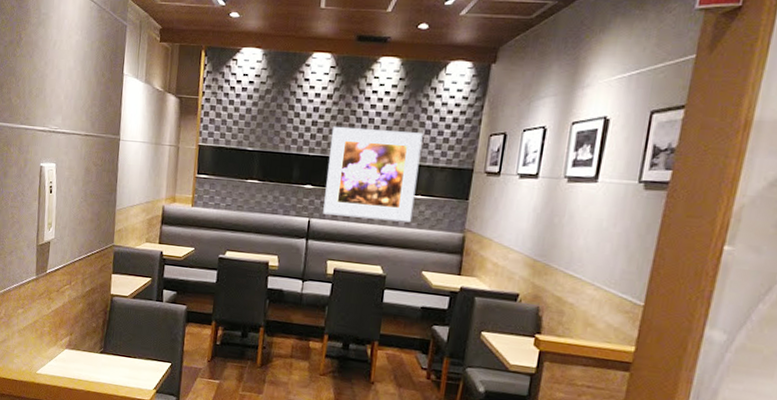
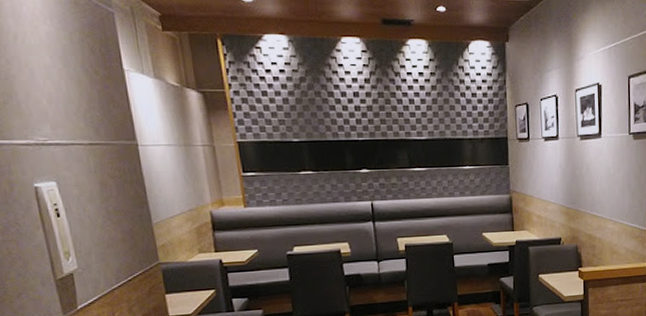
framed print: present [323,127,423,223] -> none [376,109,465,195]

